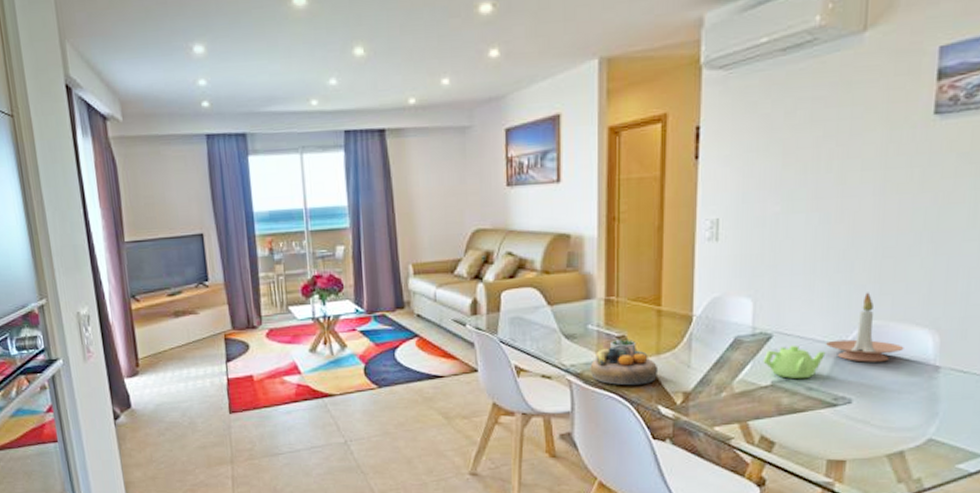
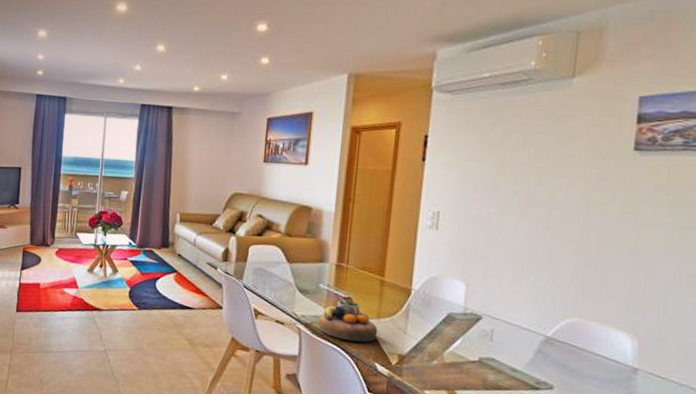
teapot: present [763,345,826,379] -> none [472,328,530,360]
candle holder: present [826,292,904,362] -> none [531,292,604,356]

